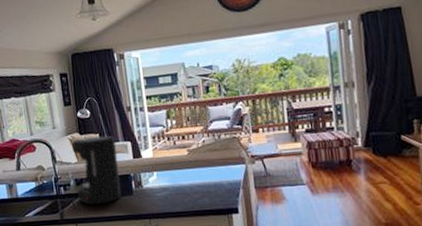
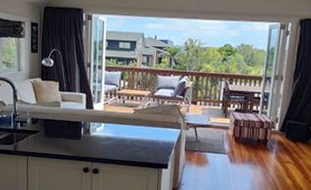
coffee maker: present [72,135,121,206] -> none [32,83,73,144]

